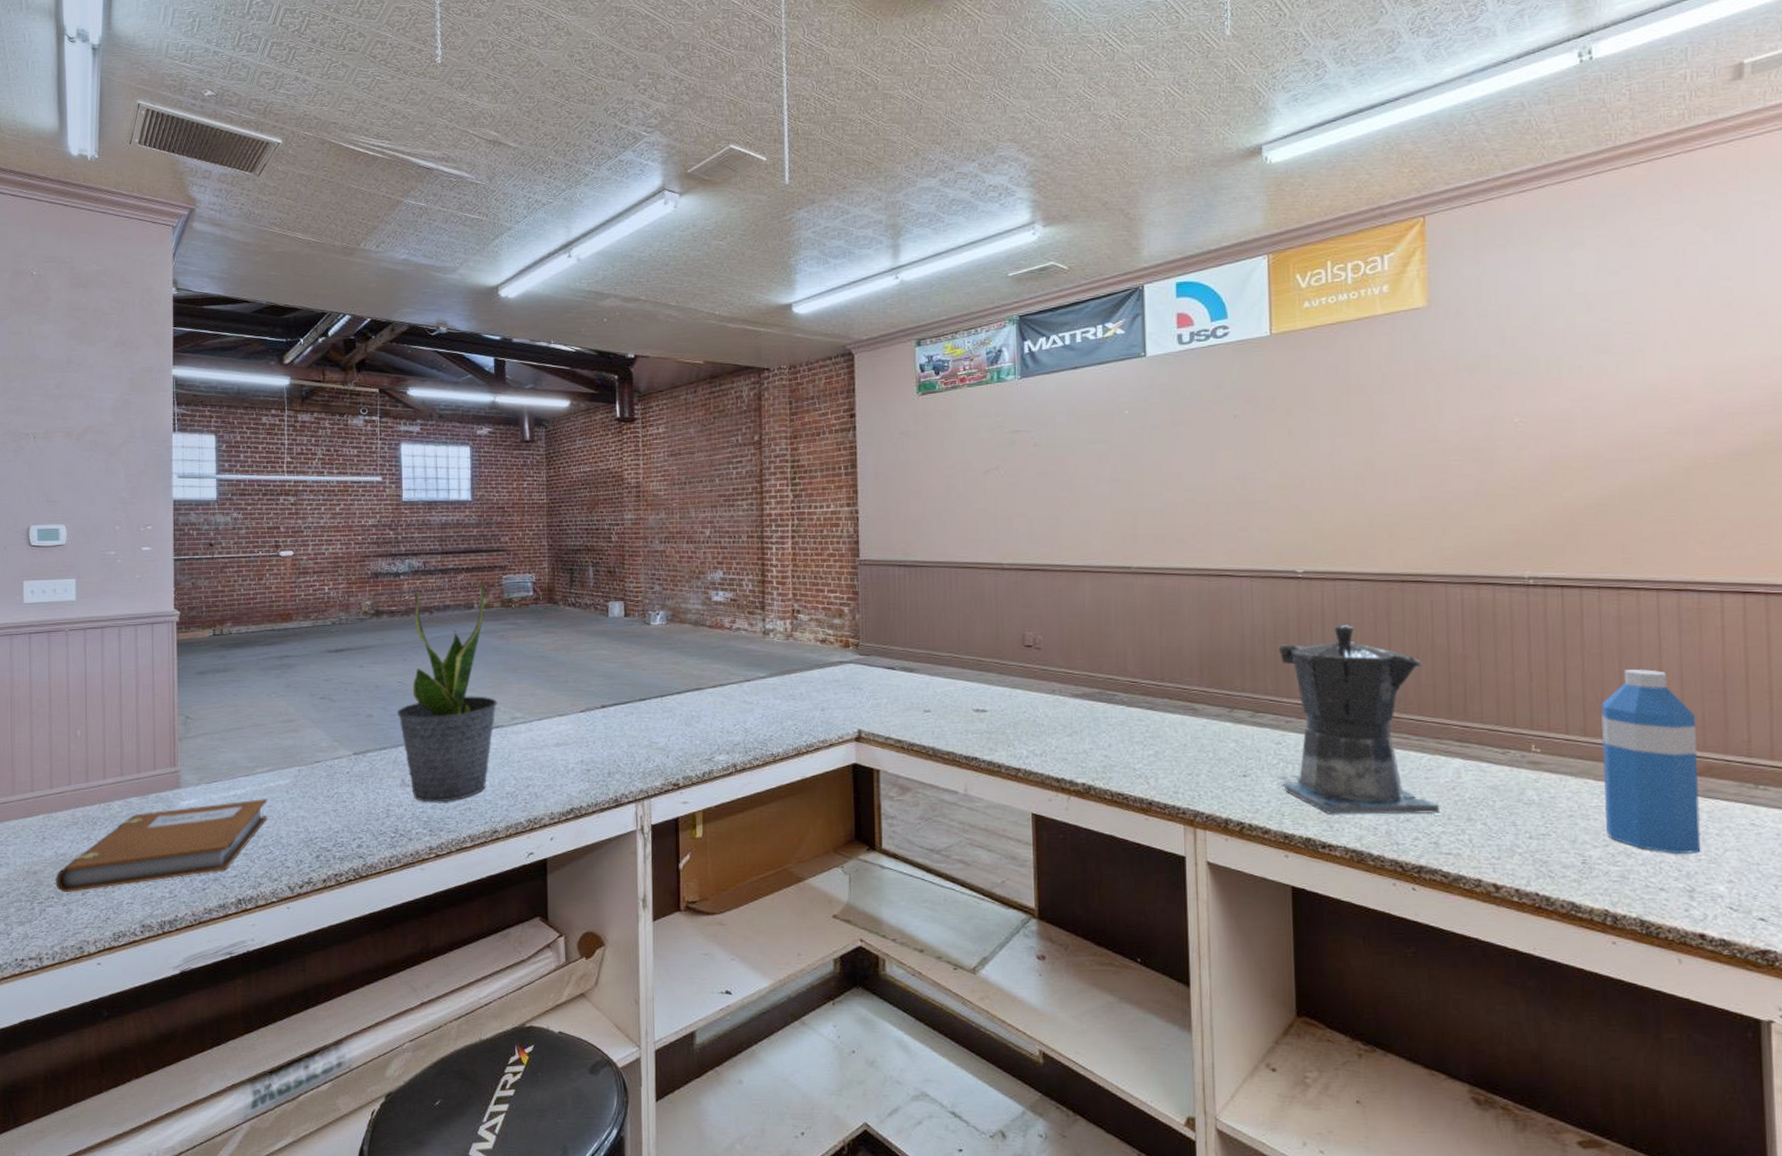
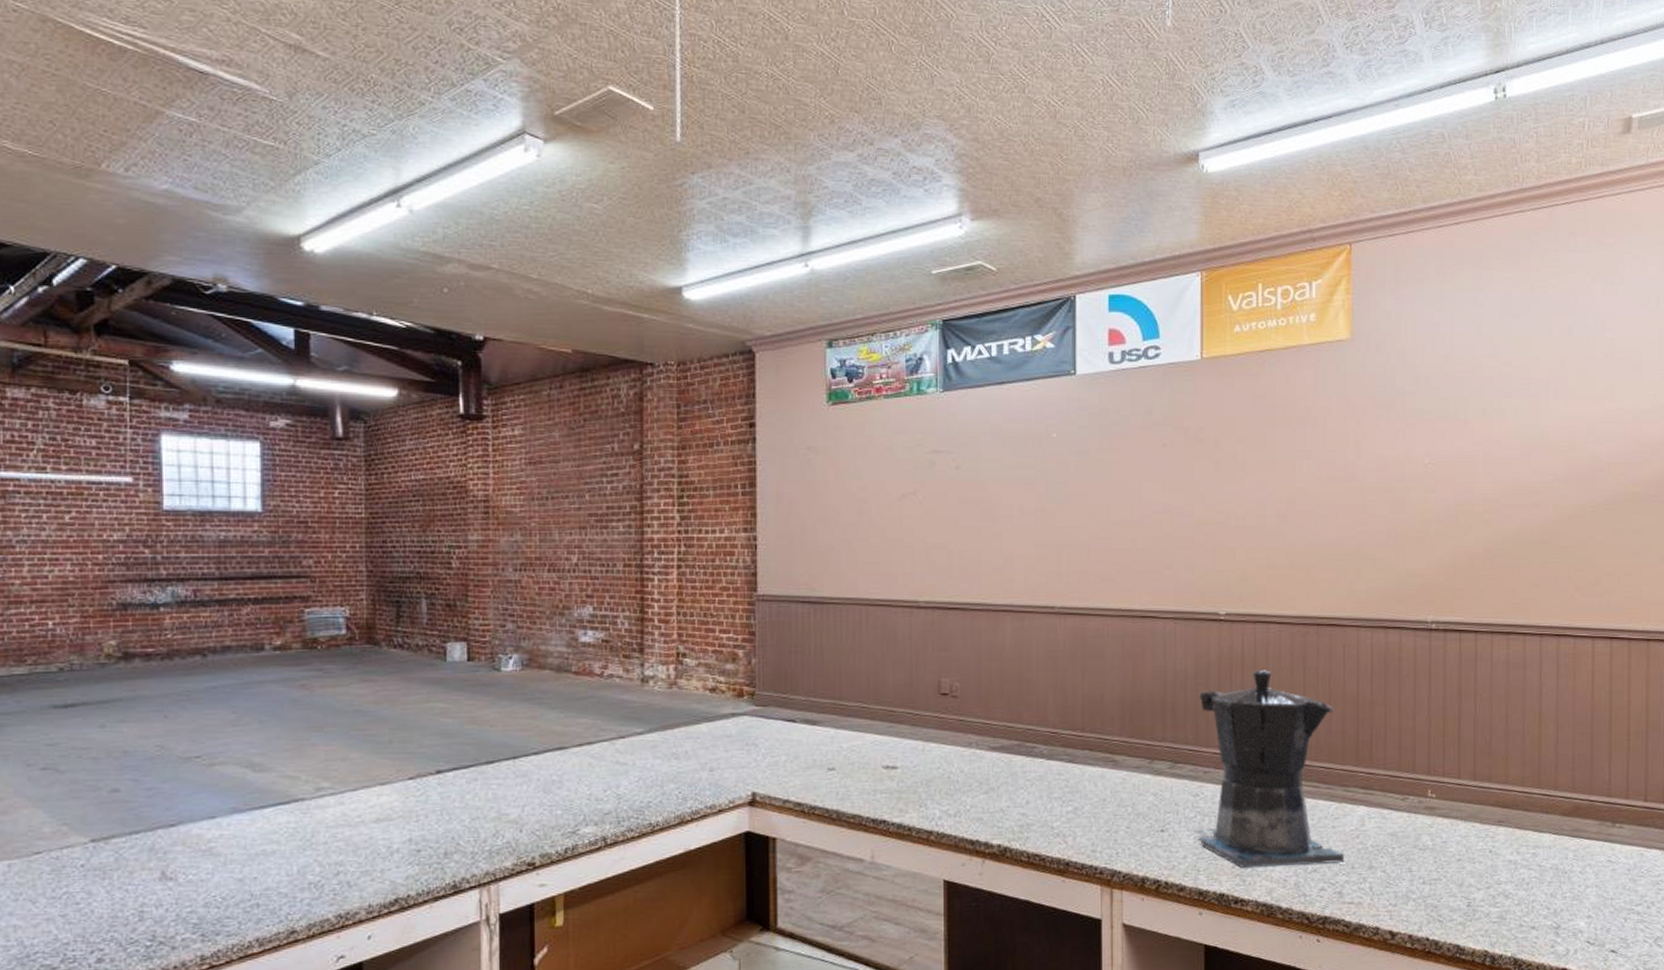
potted plant: present [397,583,497,802] -> none [155,617,297,900]
water bottle: present [1601,669,1701,853] -> none [1488,713,1568,893]

